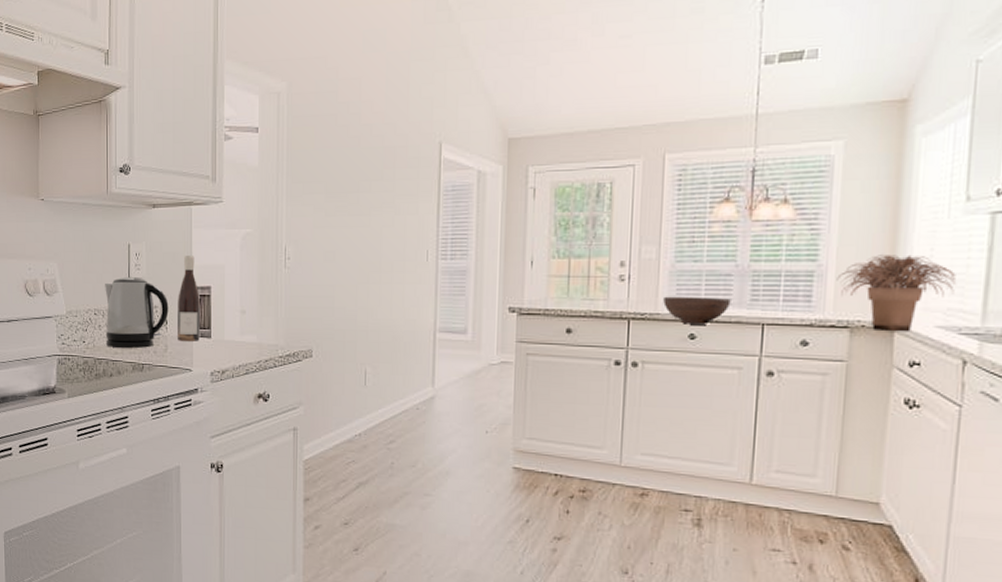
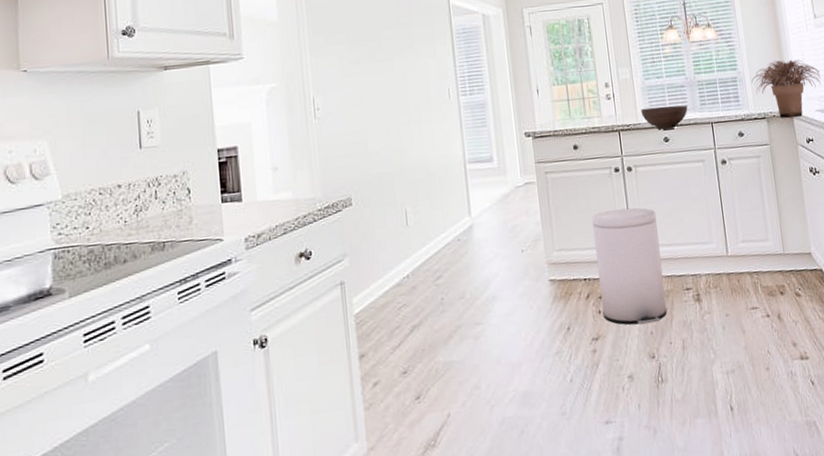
kettle: present [105,277,169,349] -> none [111,146,191,229]
bottle: present [176,256,200,343] -> none [200,116,229,211]
pedal bin: none [571,406,661,538] -> present [592,208,667,325]

